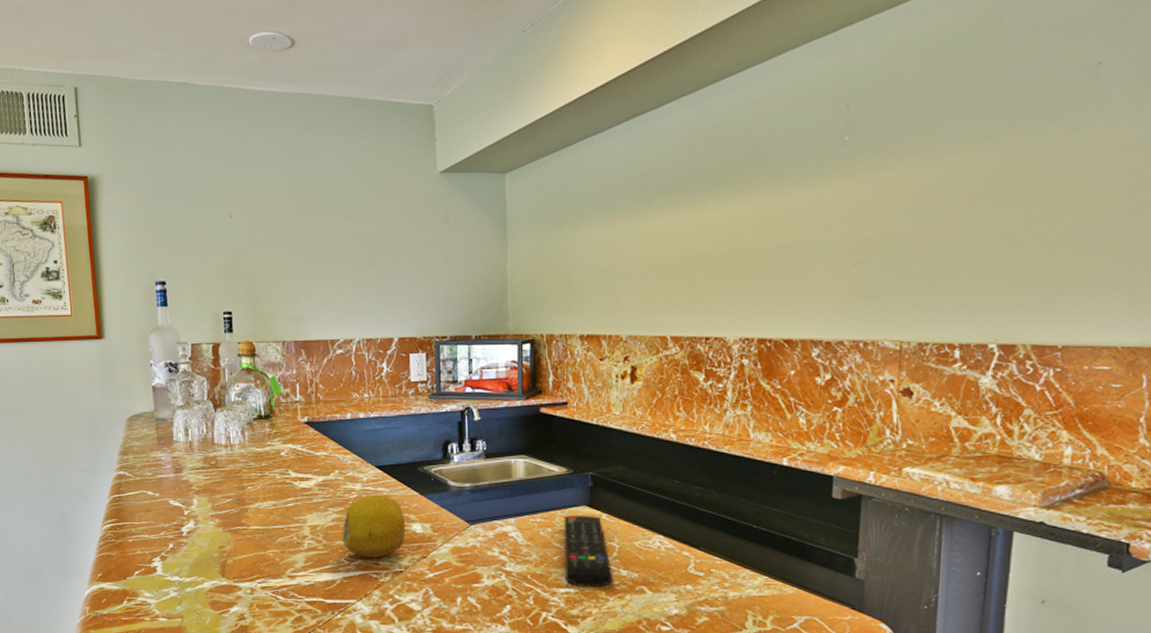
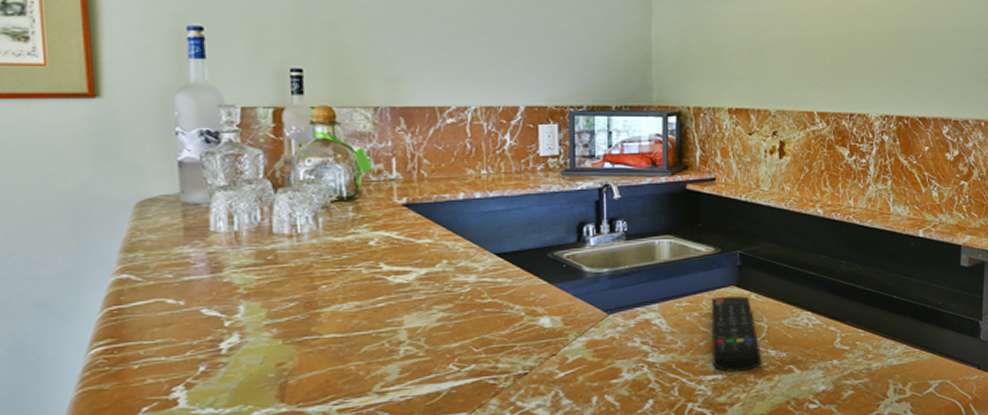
lemon: present [341,494,405,557] -> none [449,286,531,361]

